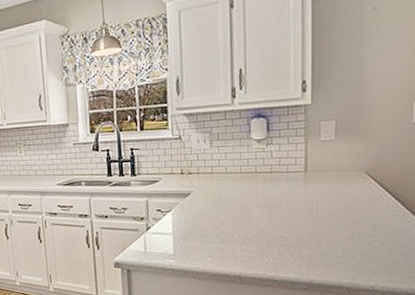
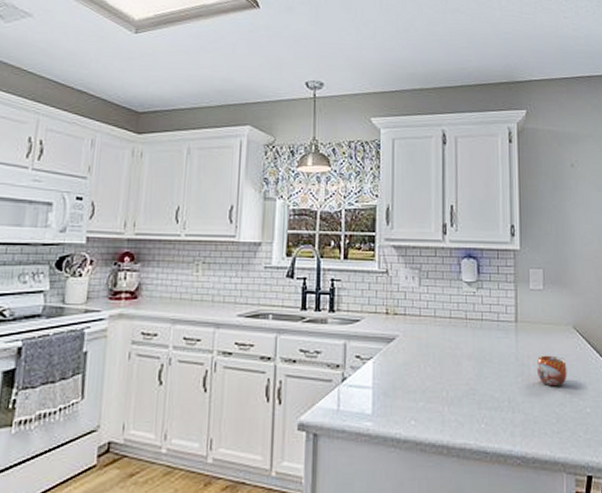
mug: none [325,198,356,226] -> present [536,355,567,387]

